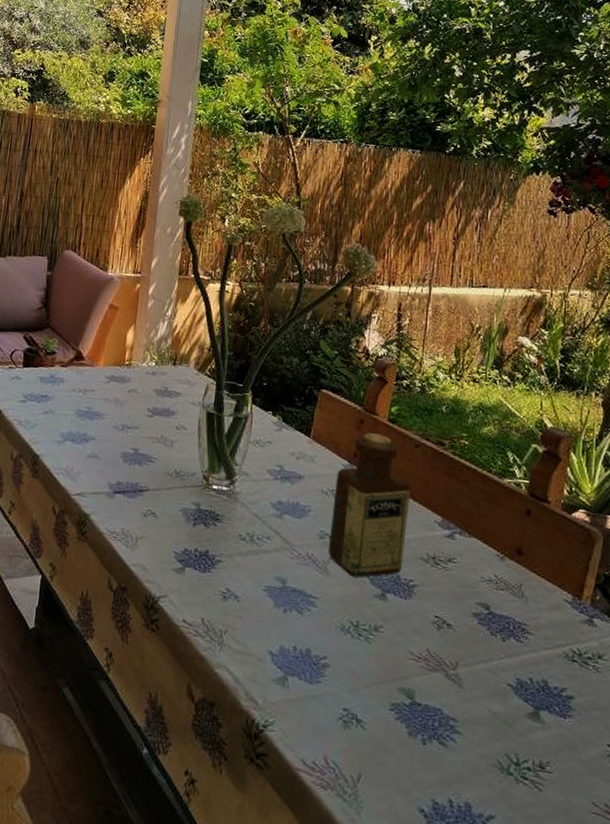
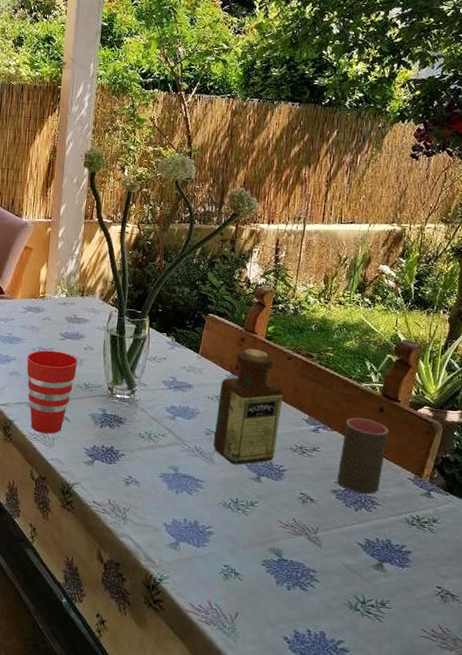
cup: none [107,428,168,533] -> present [26,350,78,434]
cup: none [478,521,539,620] -> present [337,417,389,495]

